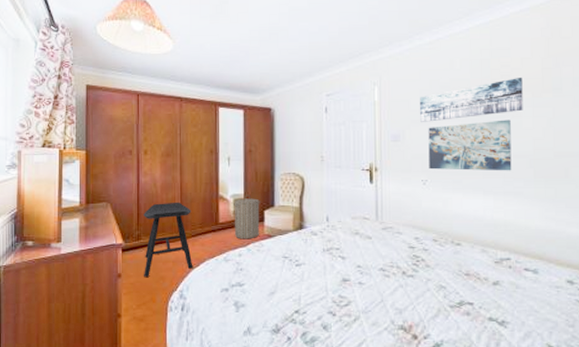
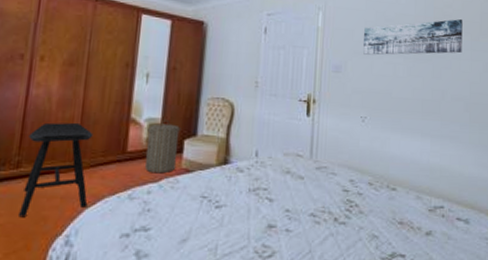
wall art: present [428,119,512,171] -> none [369,60,450,114]

